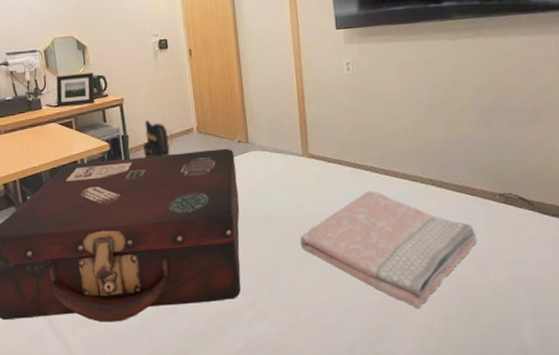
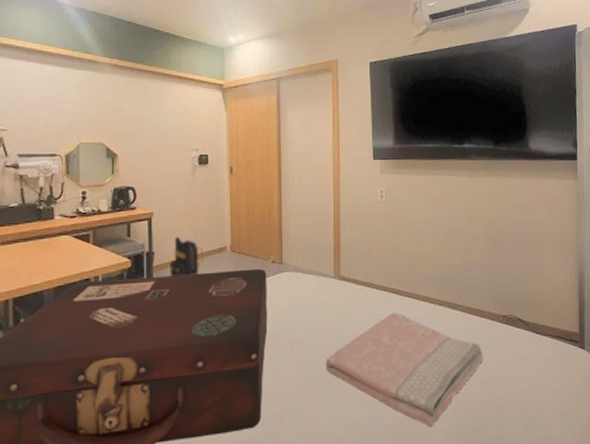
picture frame: present [56,72,95,107] -> none [73,183,122,218]

